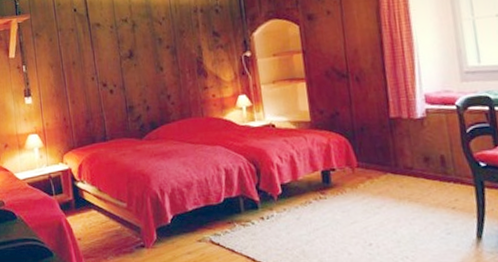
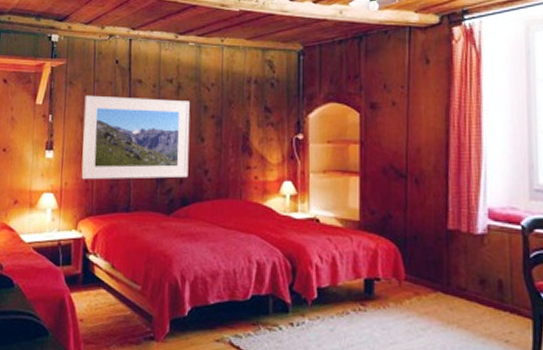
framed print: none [51,36,154,119] -> present [81,95,190,180]

